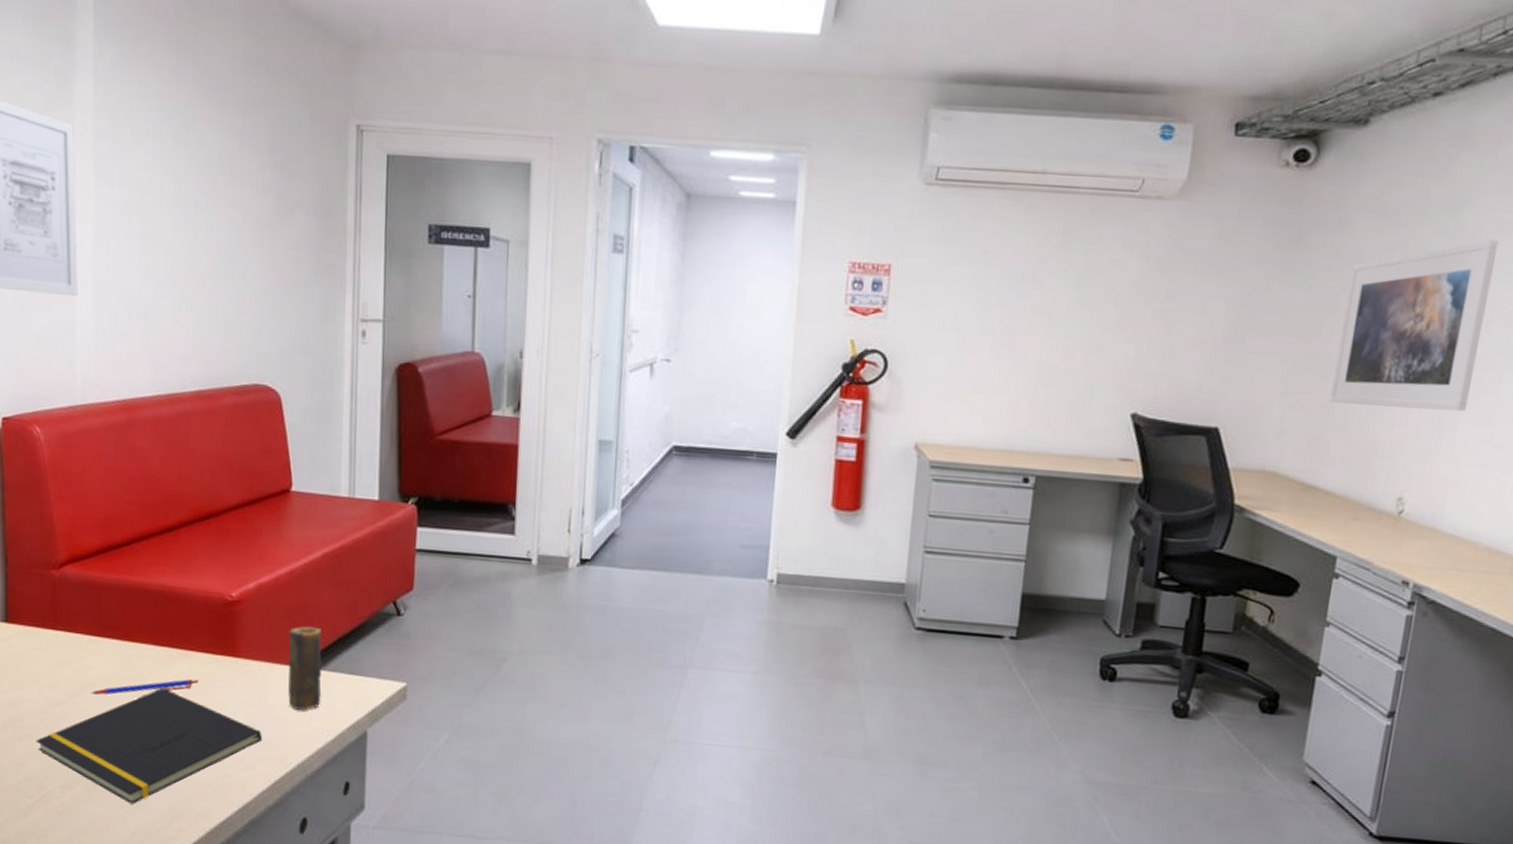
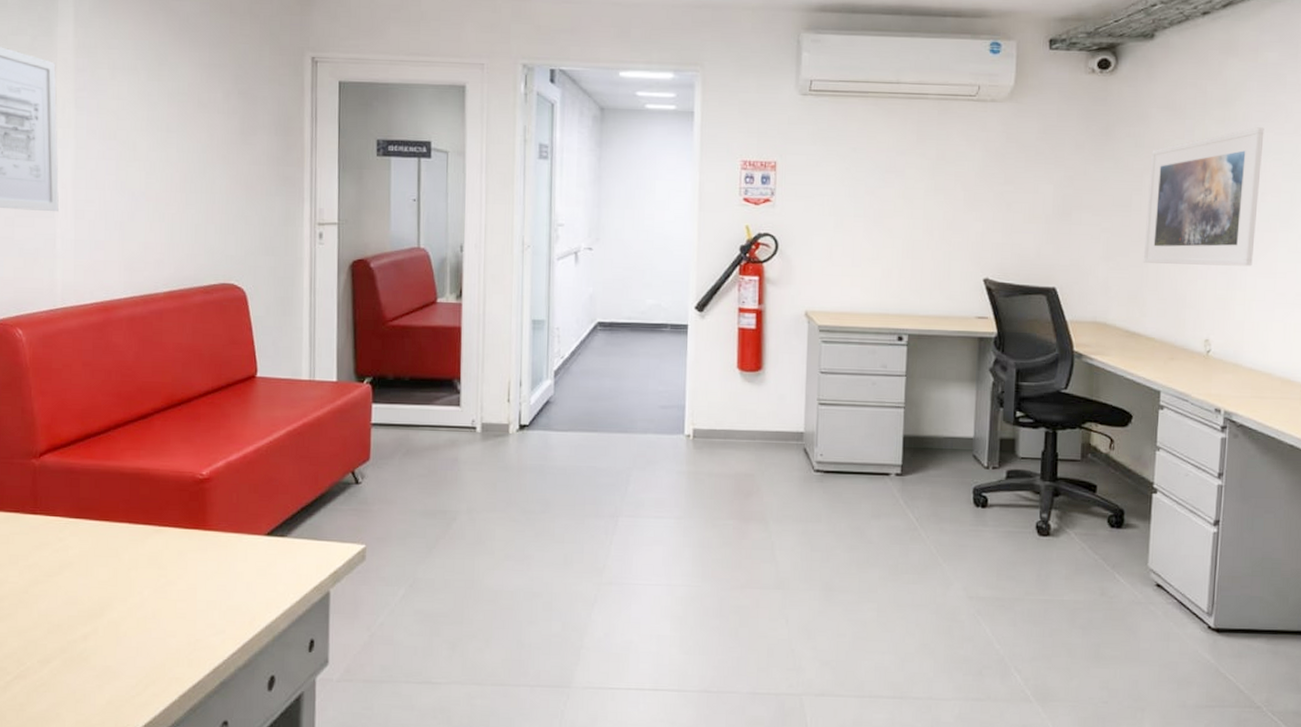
notepad: present [36,687,262,804] -> none [15,562,231,674]
pen: present [90,679,199,695] -> none [68,553,172,573]
candle: present [288,626,322,710] -> none [255,498,287,575]

